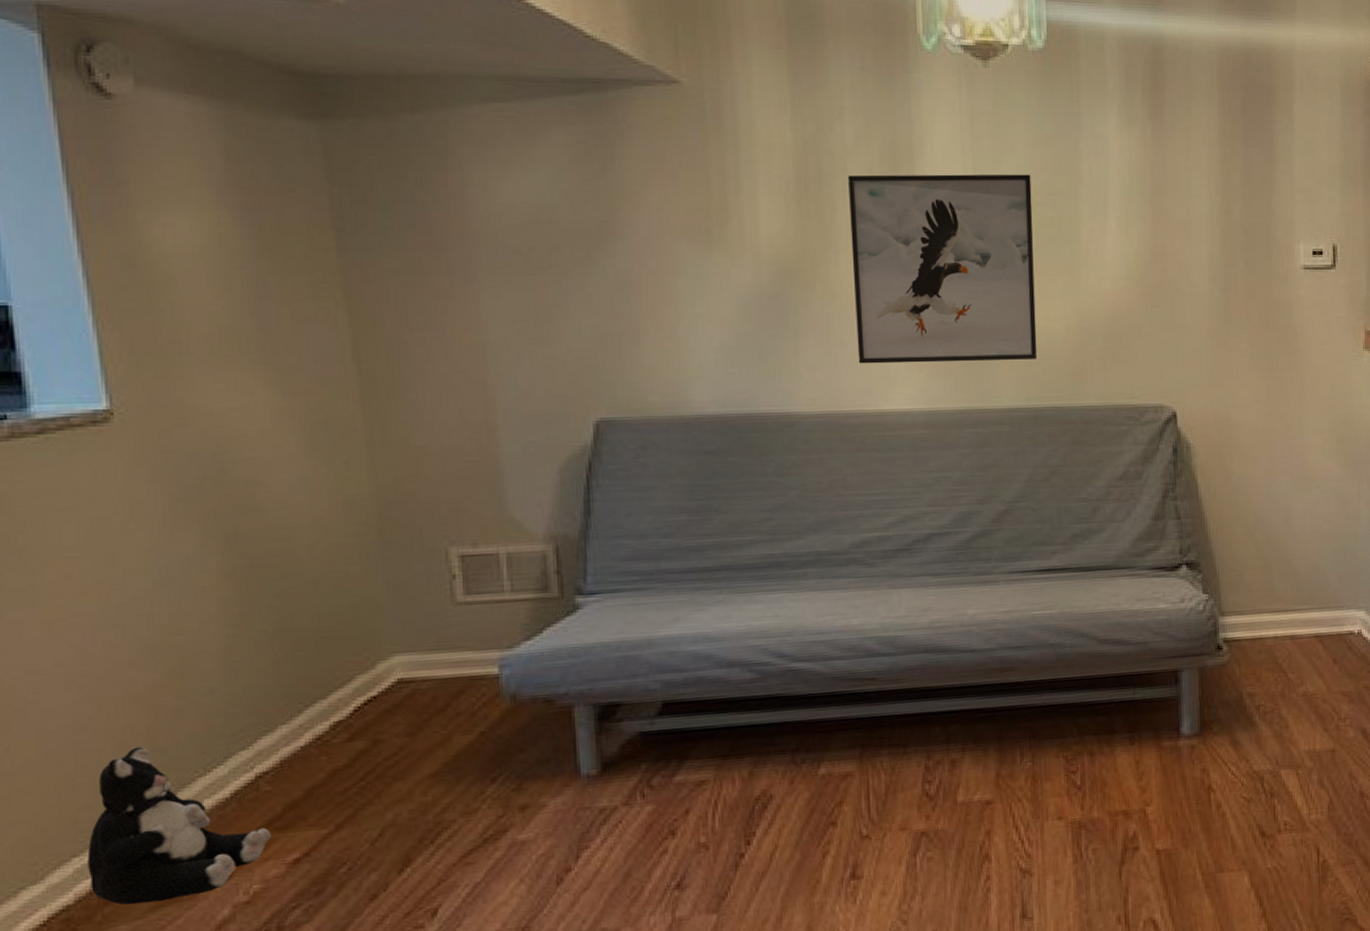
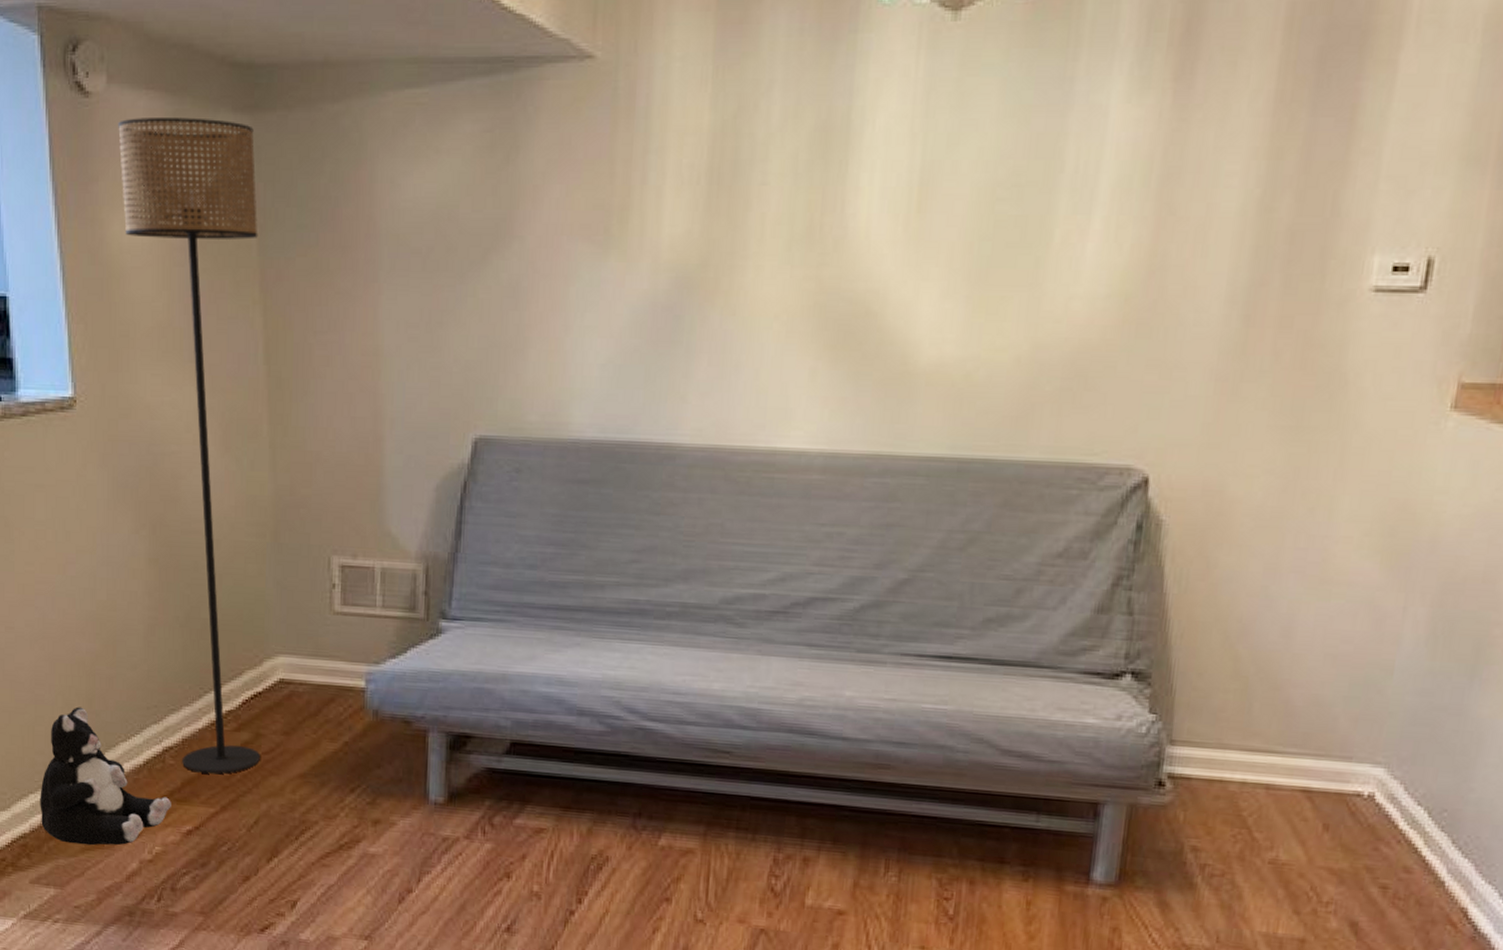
floor lamp: none [152,121,381,794] -> present [118,118,260,774]
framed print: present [848,174,1038,364] -> none [754,160,996,398]

